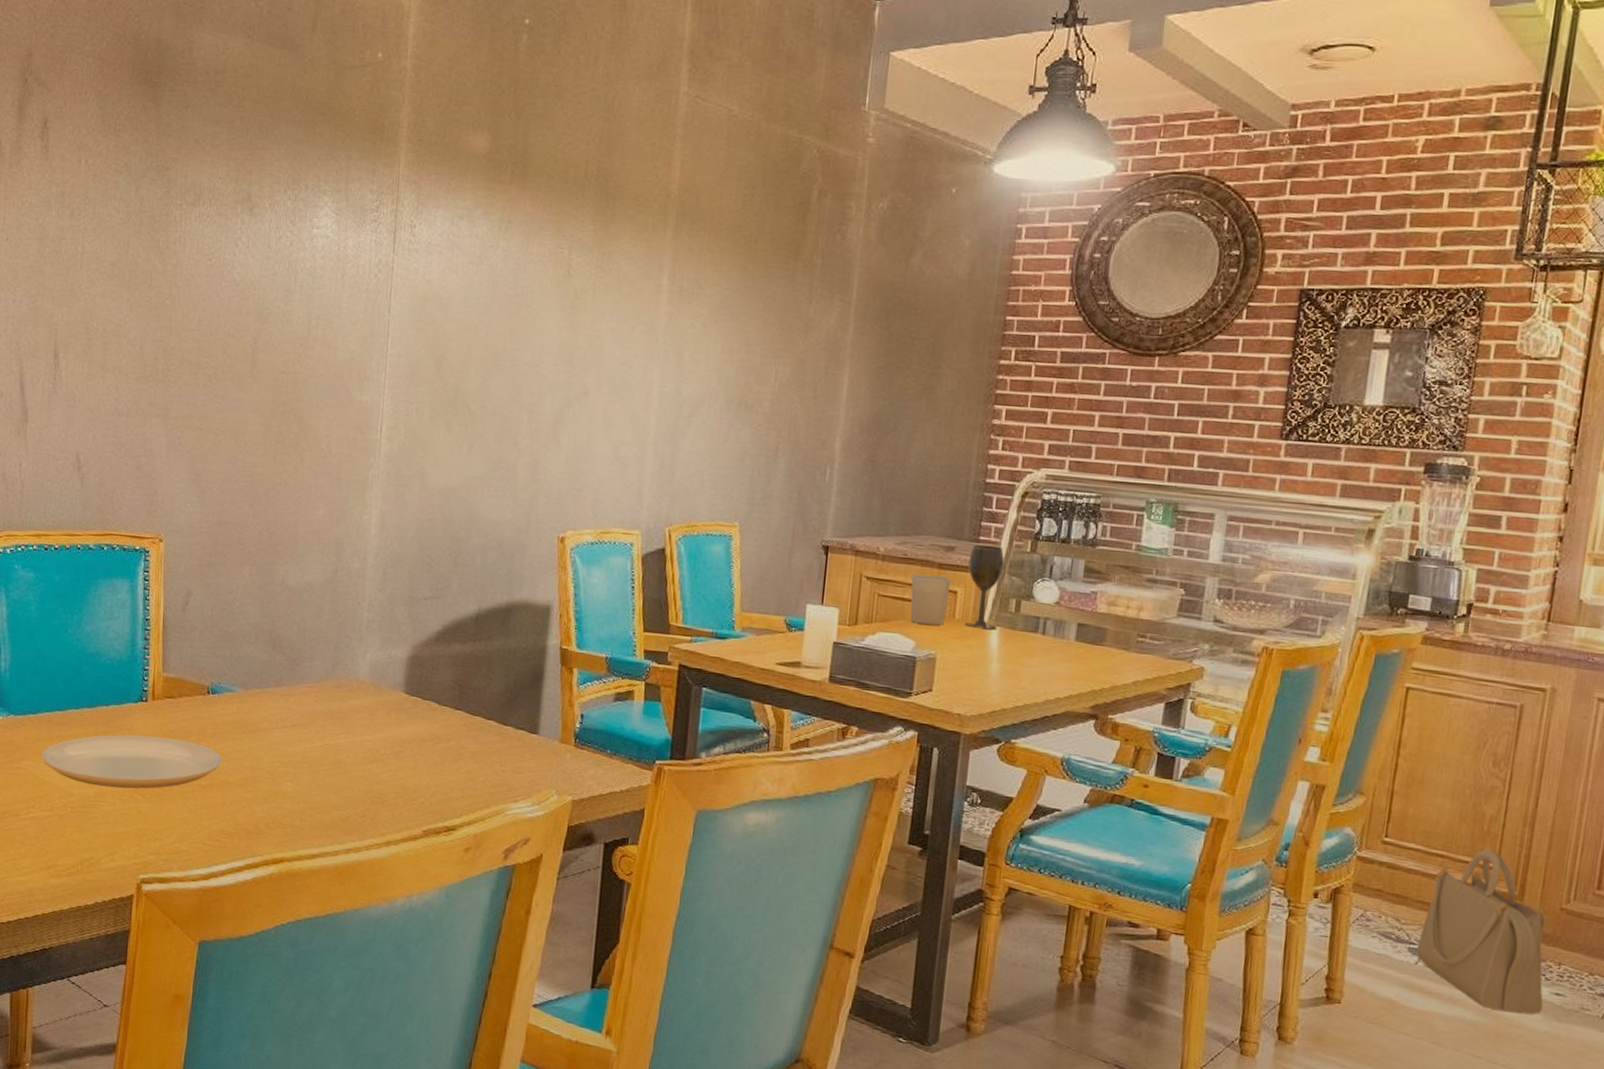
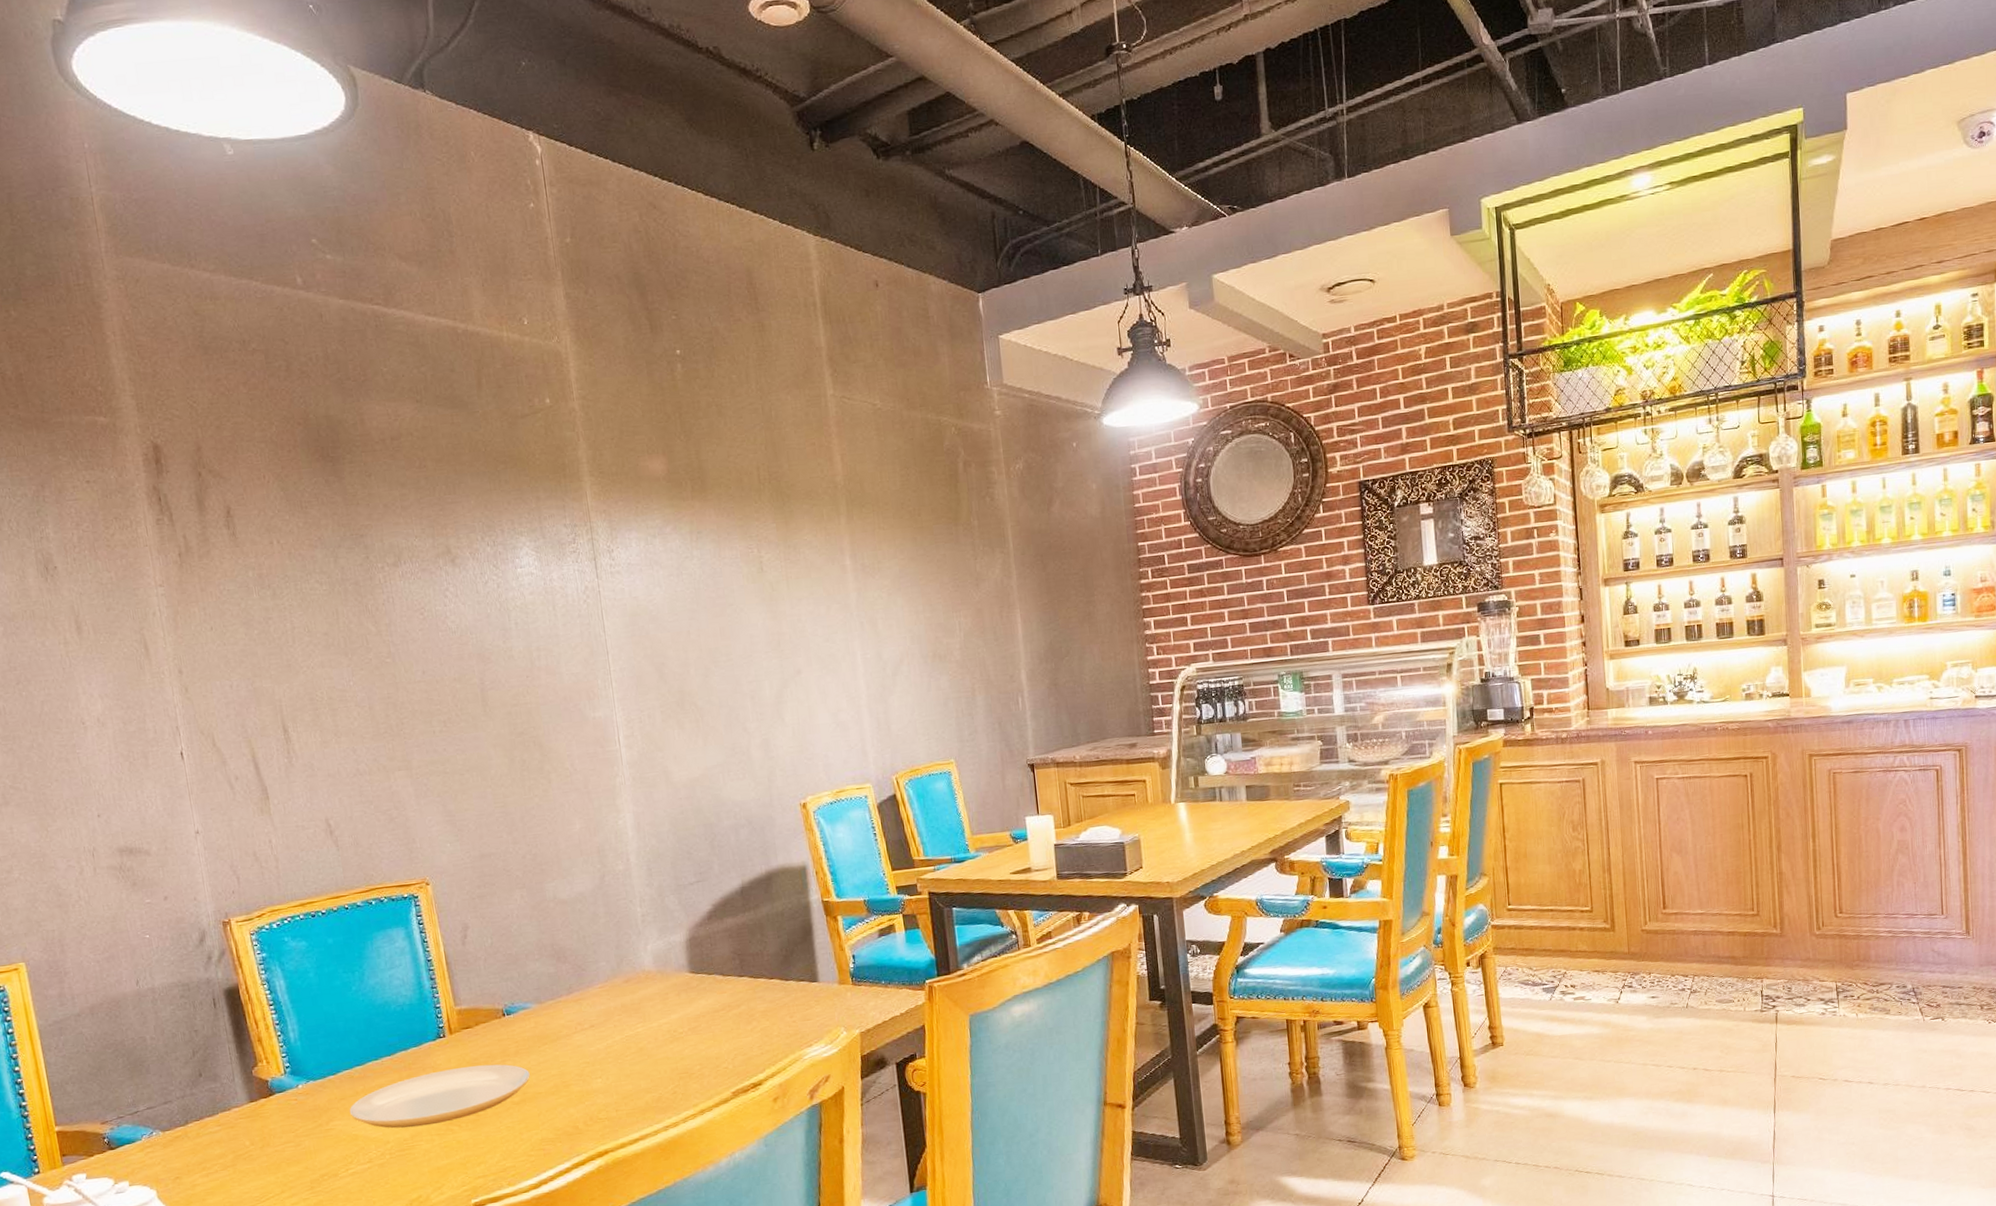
candle holder: present [910,574,951,625] -> none [1106,769,1141,814]
wine glass: present [964,544,1005,630] -> none [1149,735,1183,808]
handbag: present [1416,849,1547,1015] -> none [1548,896,1645,1022]

